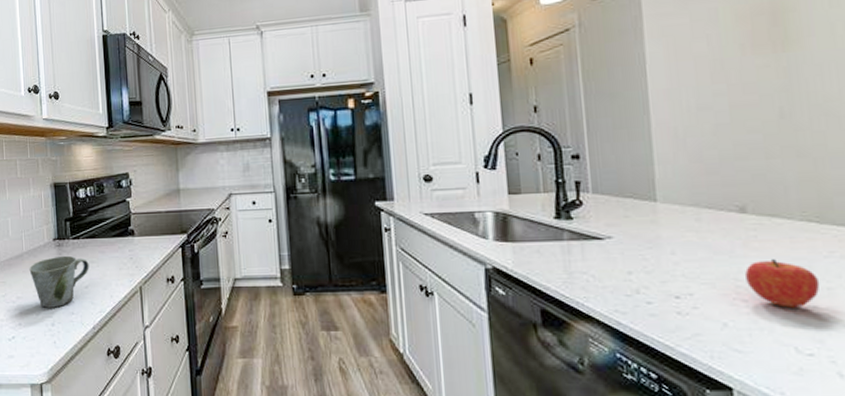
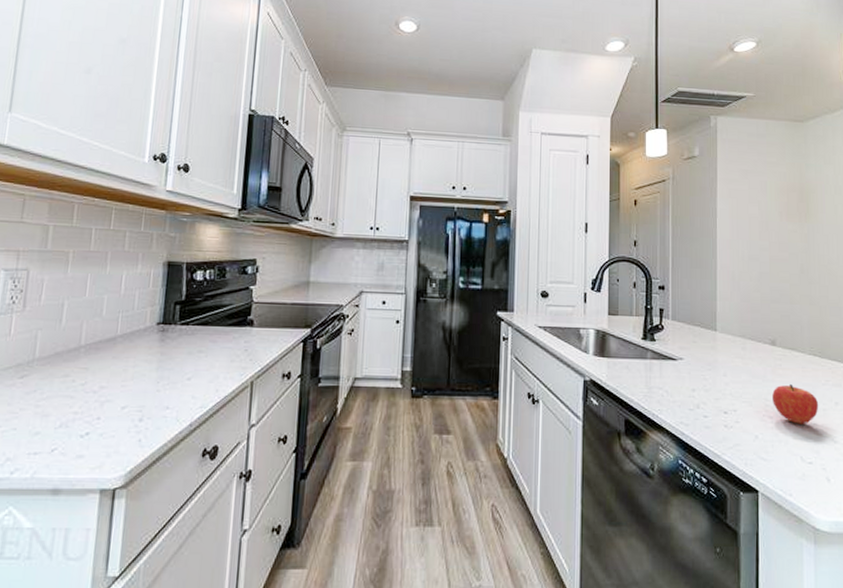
mug: present [29,255,89,308] -> none [121,342,196,401]

